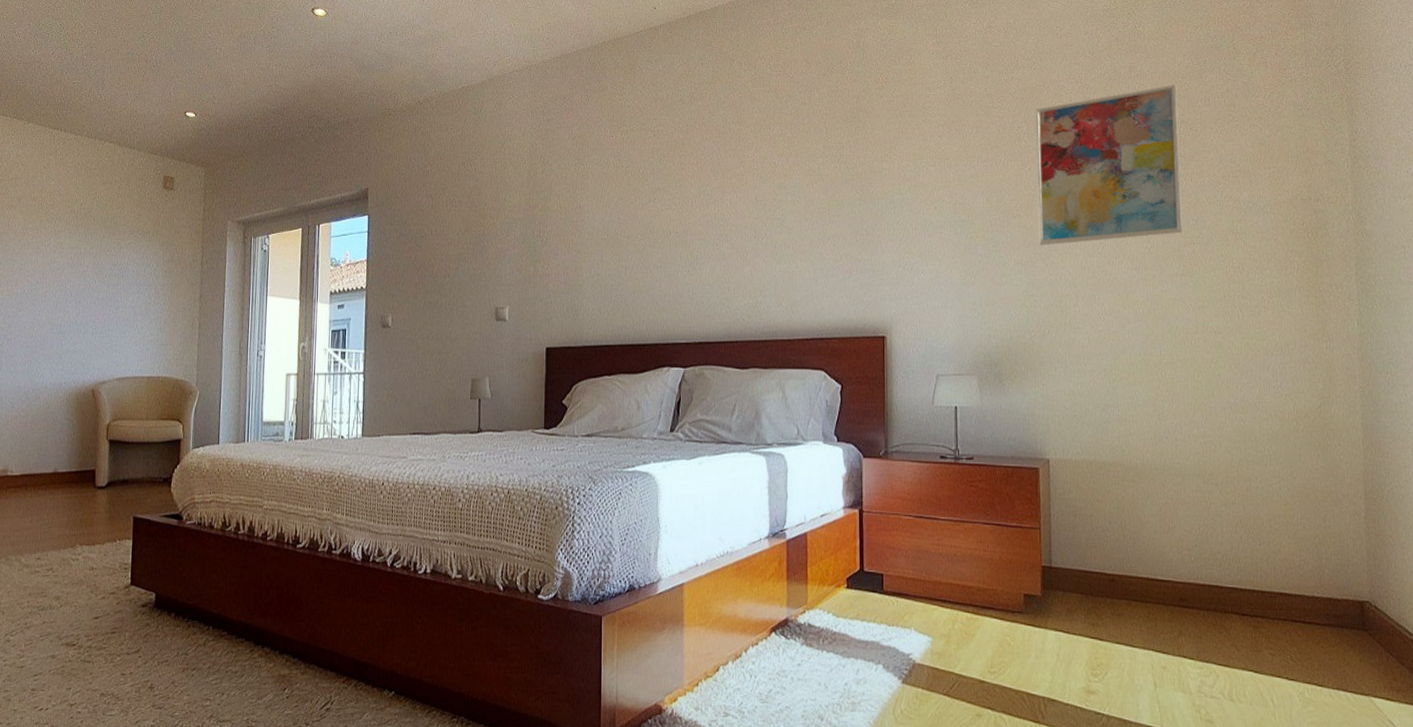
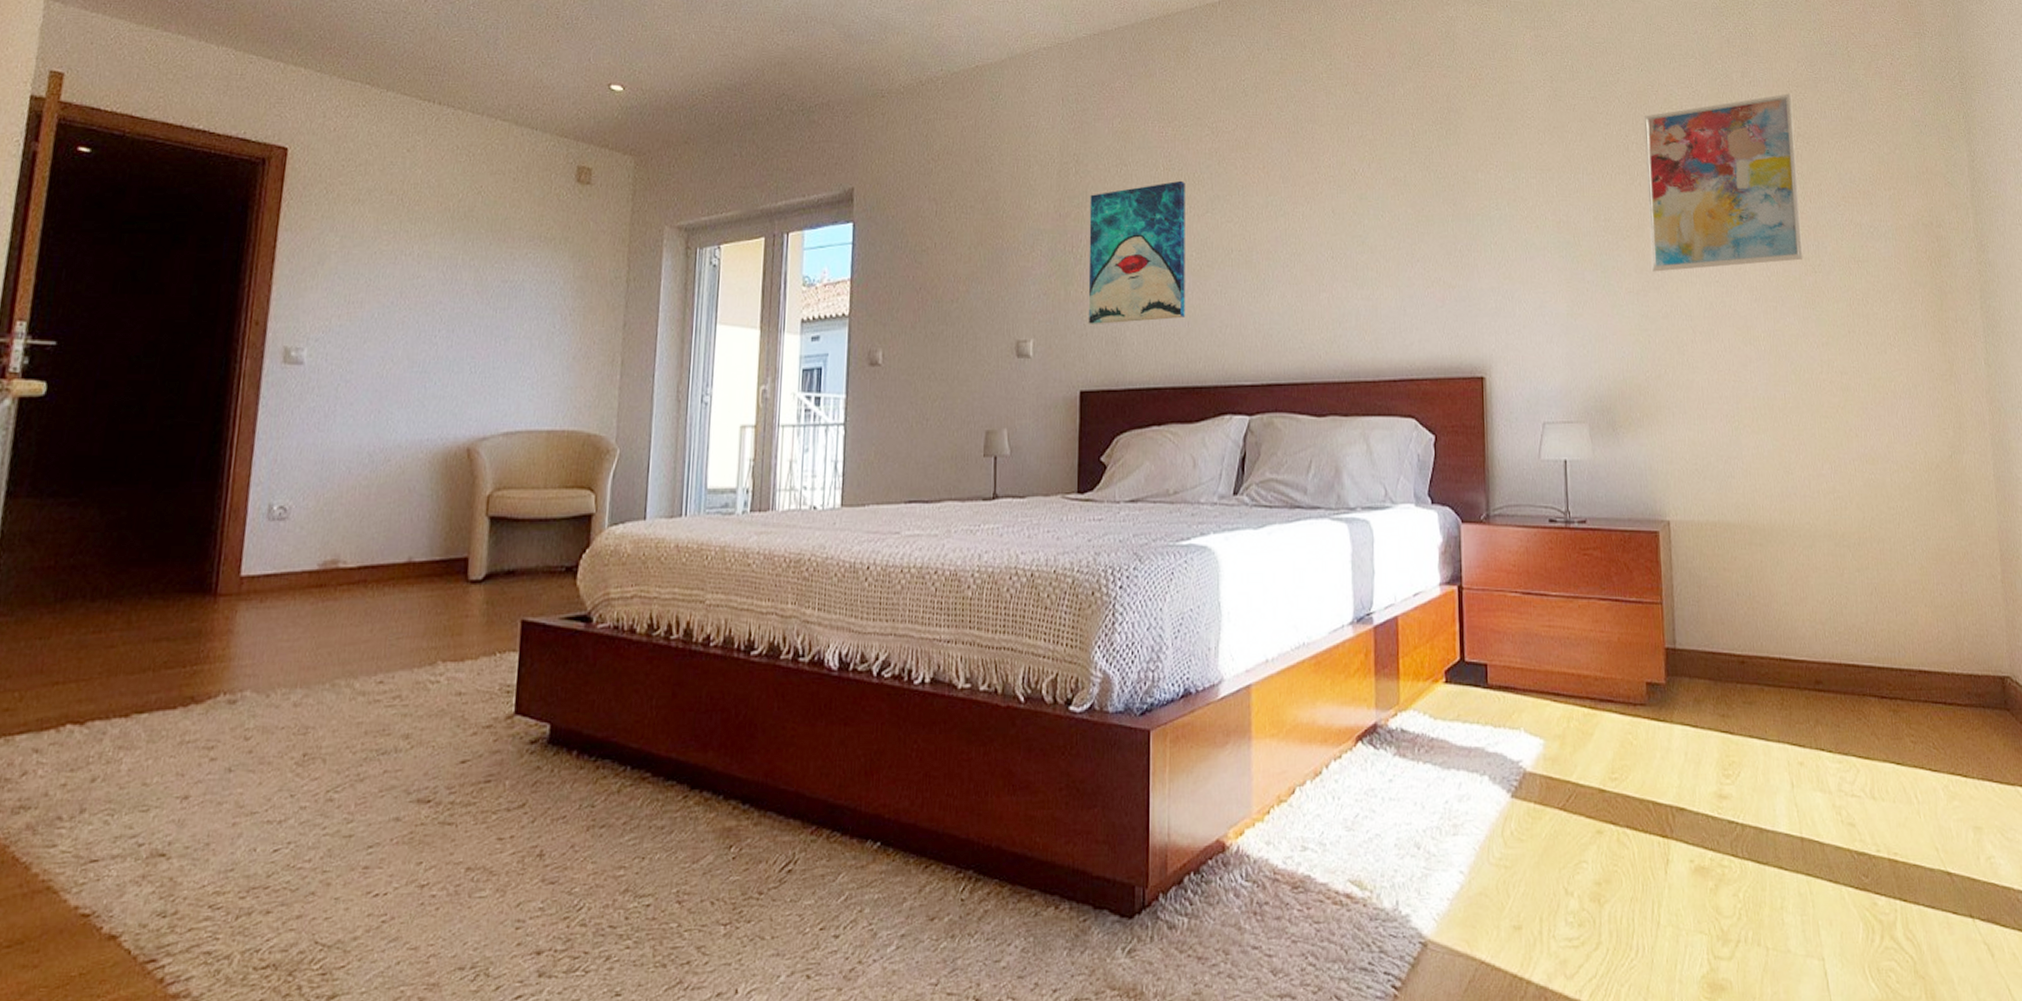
wall art: none [552,176,632,295] -> present [1088,180,1185,325]

